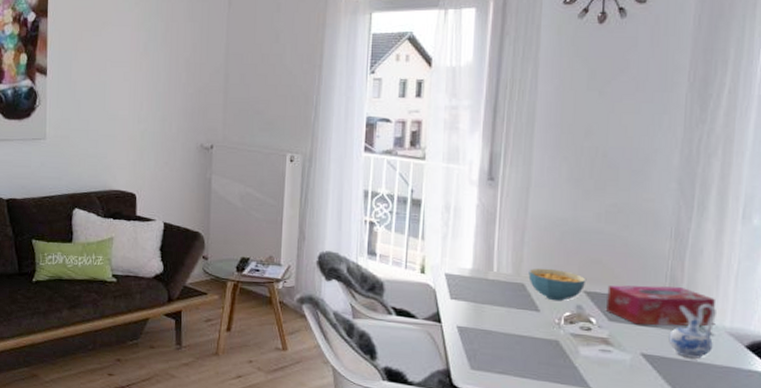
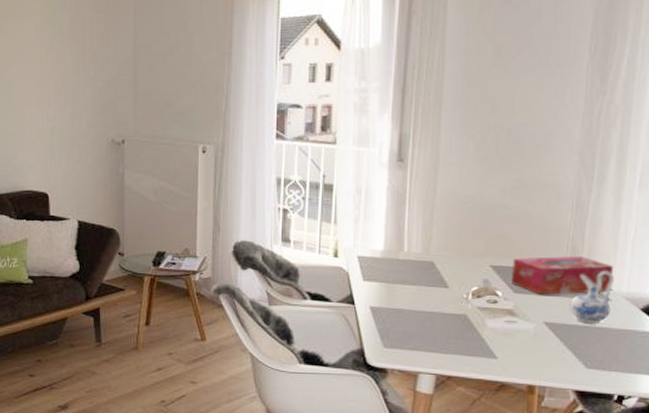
cereal bowl: present [528,268,587,302] -> none [437,245,493,277]

